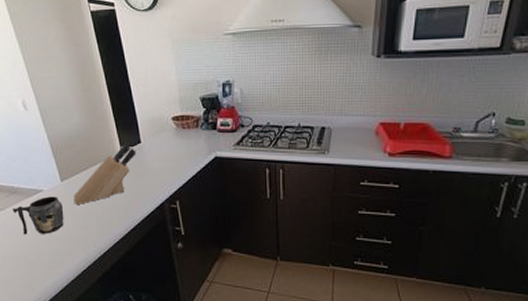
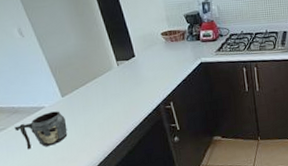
knife block: present [74,141,136,204] -> none [75,56,132,116]

